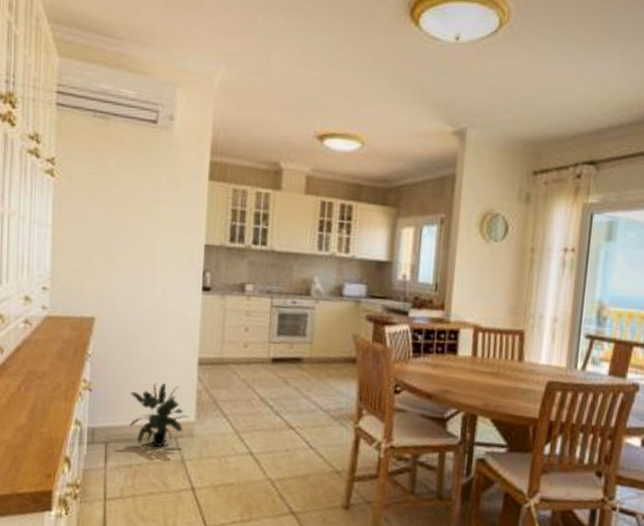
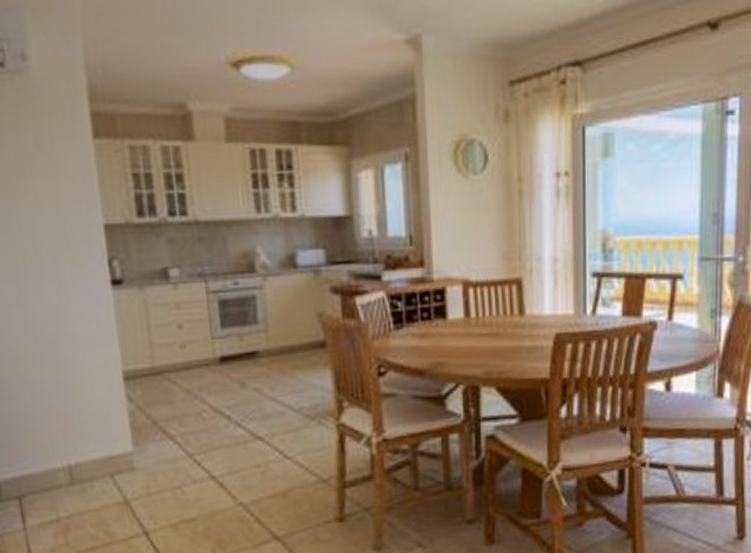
potted plant: present [129,382,190,448] -> none [39,409,125,492]

